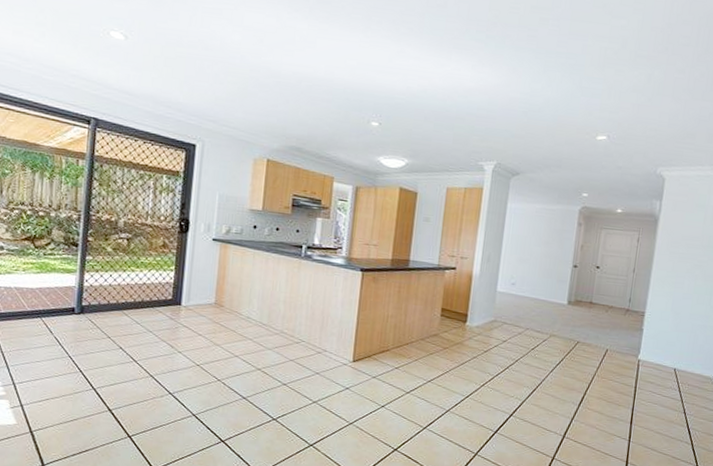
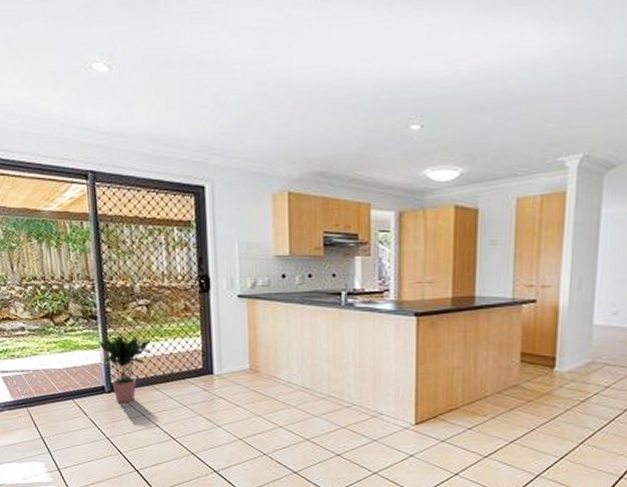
potted plant: none [76,262,125,324] -> present [99,335,150,402]

